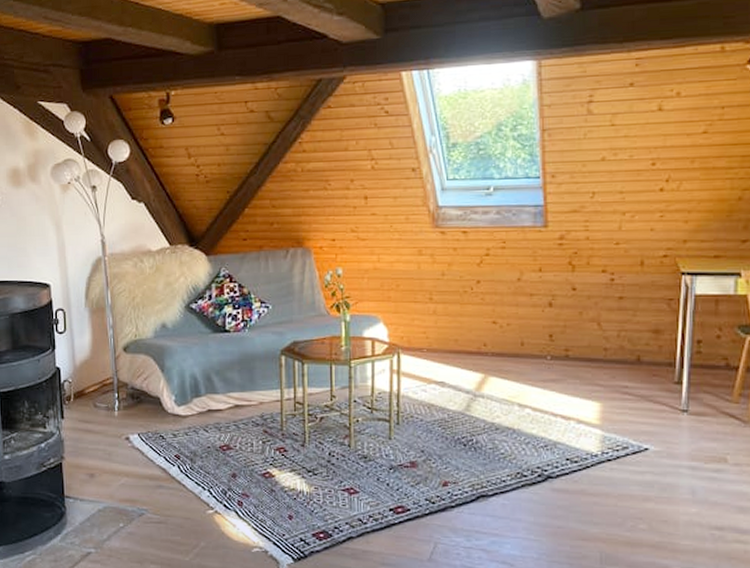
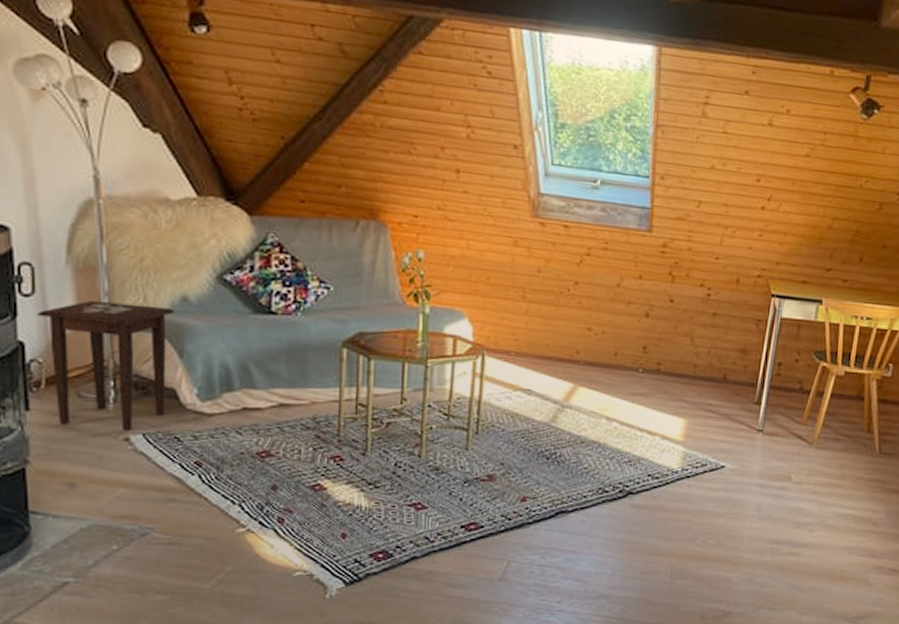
side table: none [67,333,157,432] -> present [36,301,174,432]

